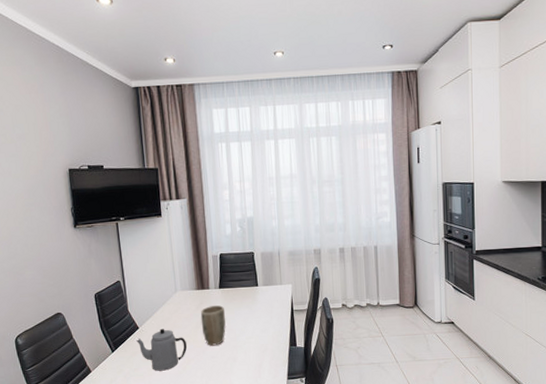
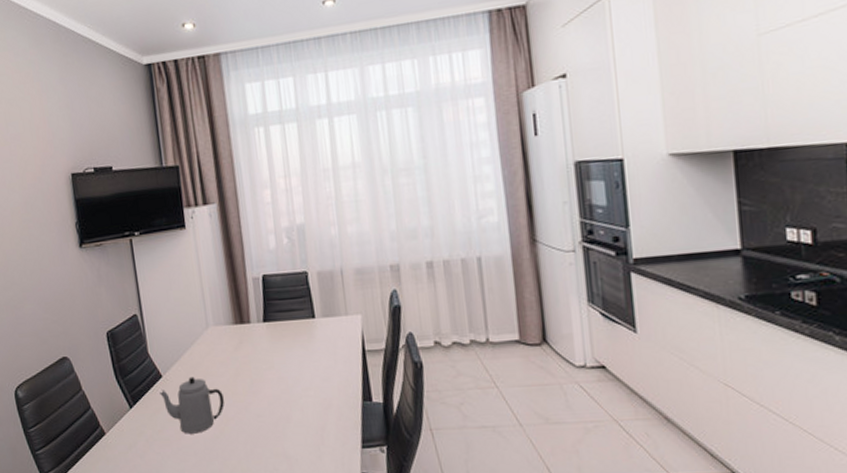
plant pot: present [200,305,226,346] -> none [240,345,275,400]

